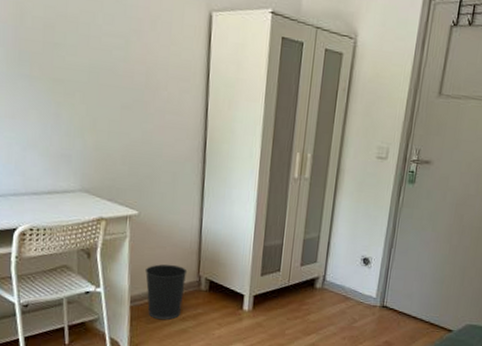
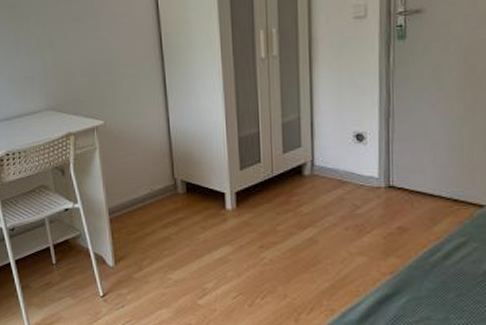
wastebasket: present [144,264,188,320] -> none [118,170,162,230]

